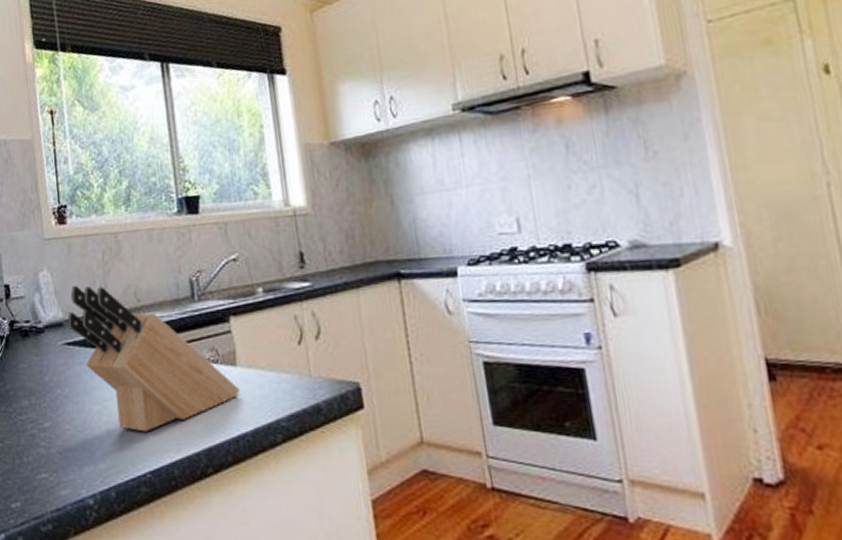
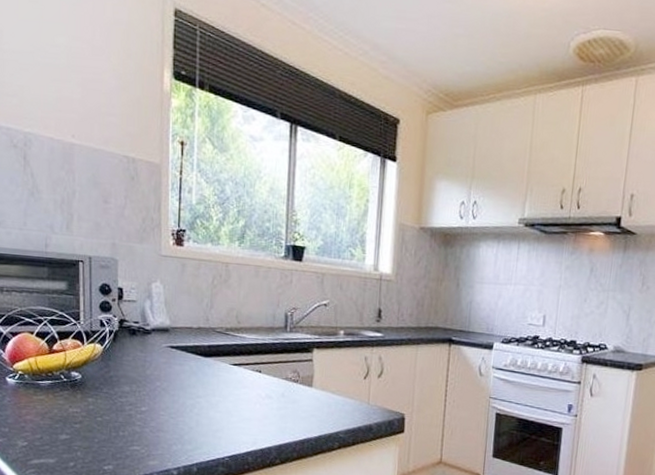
knife block: present [67,285,240,432] -> none [173,299,312,426]

